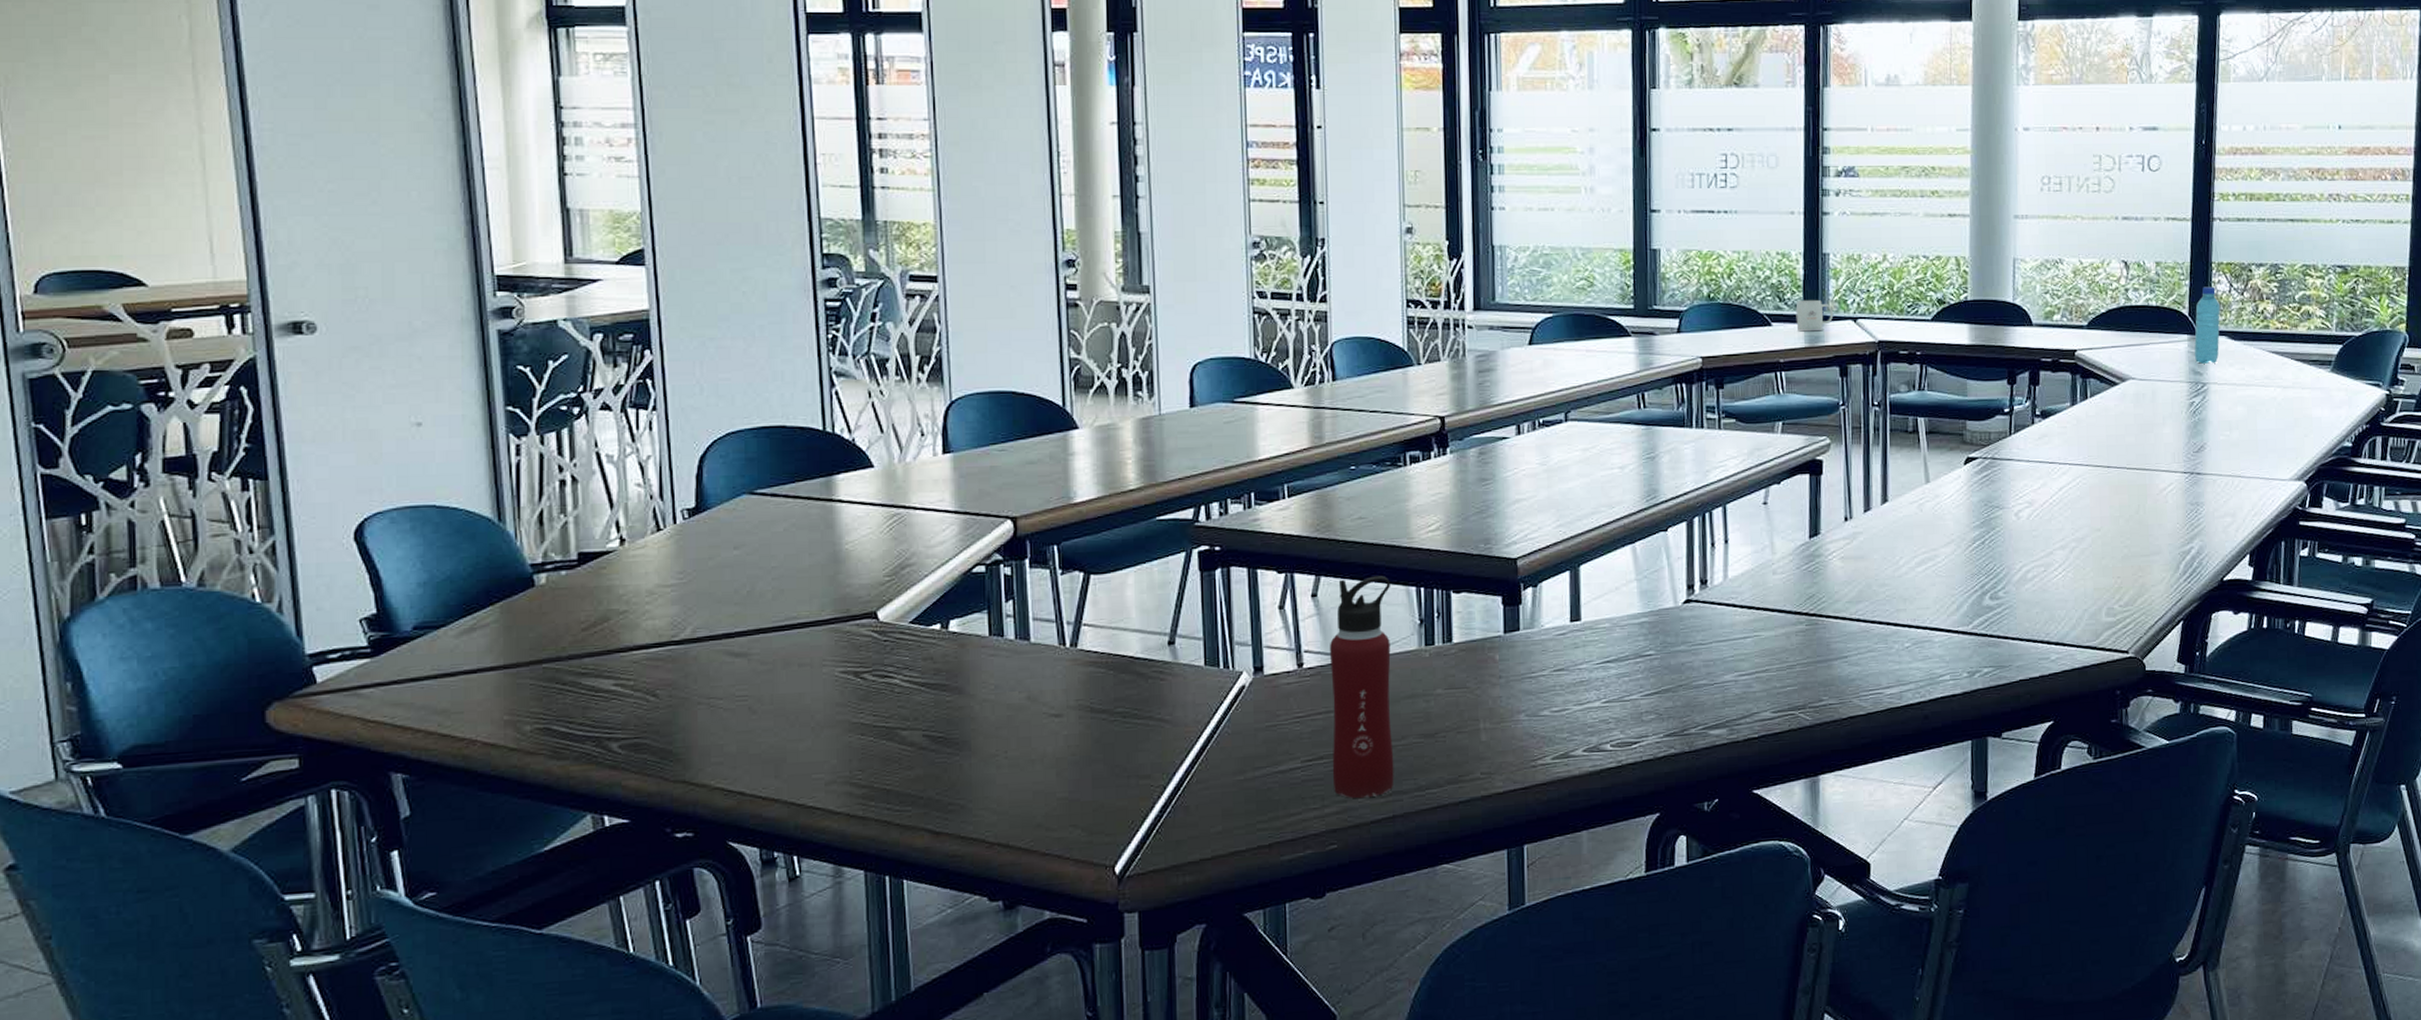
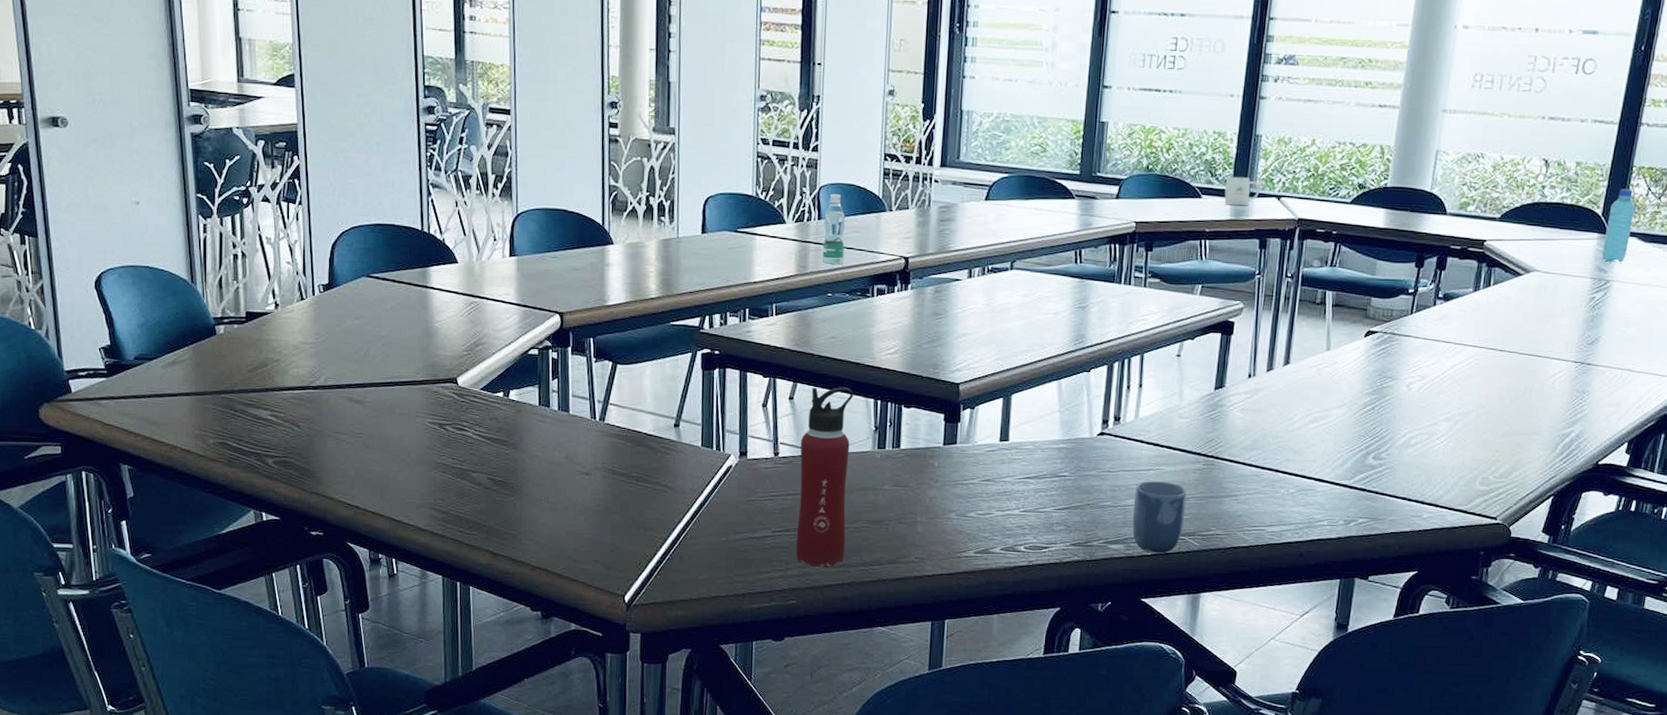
bottle: none [1339,349,1367,432] -> present [822,193,846,265]
cup: none [1732,649,1792,735] -> present [1132,481,1187,554]

